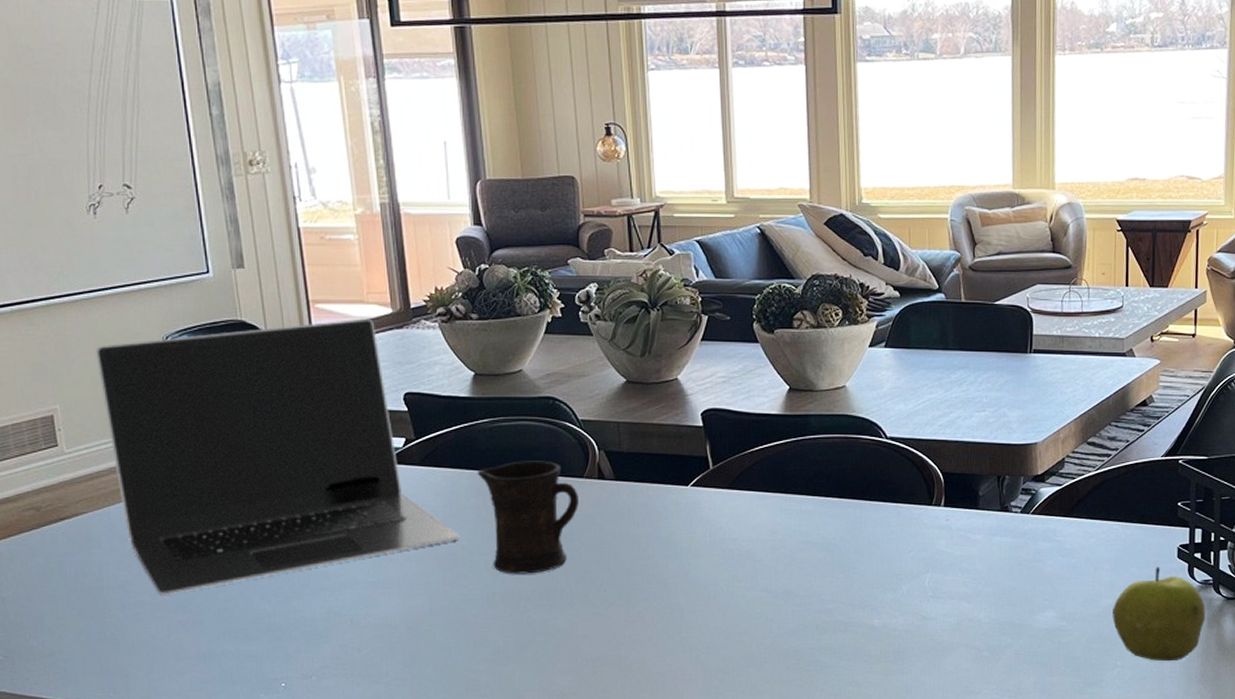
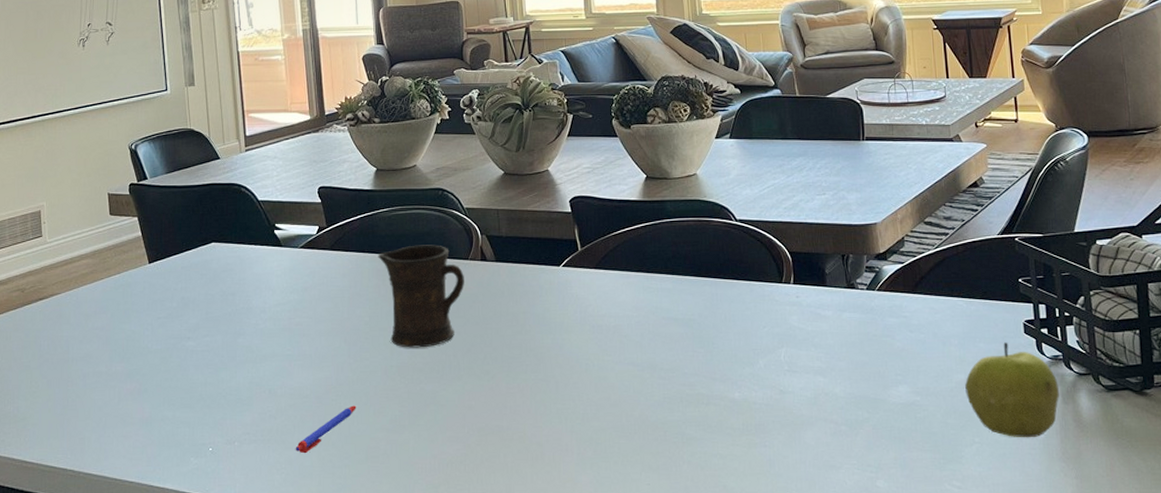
laptop: present [96,318,460,595] -> none [77,124,363,366]
pen: none [383,636,454,688] -> present [295,405,357,454]

